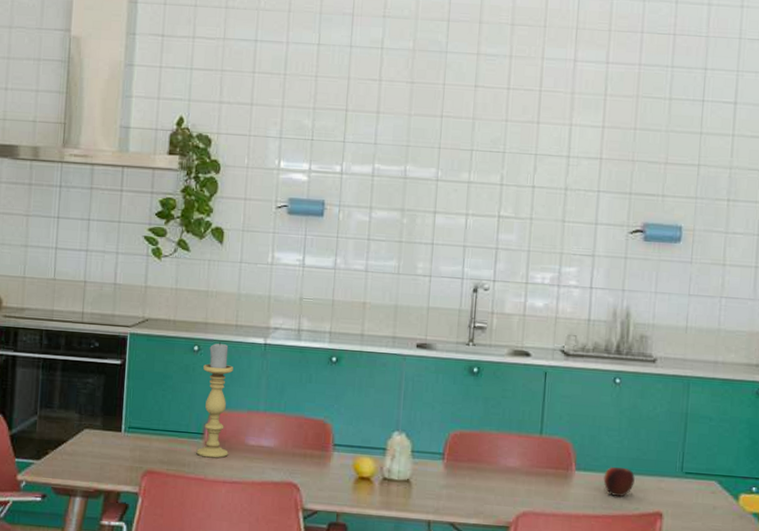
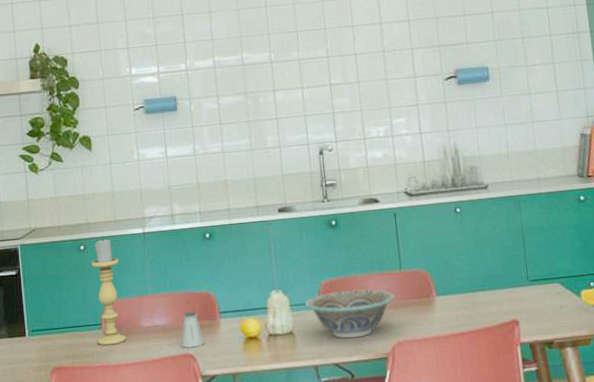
saltshaker: none [286,437,312,478] -> present [181,311,204,348]
decorative bowl: none [428,445,529,500] -> present [305,289,395,339]
apple: present [603,466,635,497] -> none [461,285,489,313]

